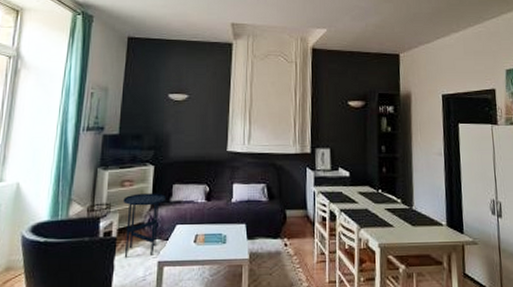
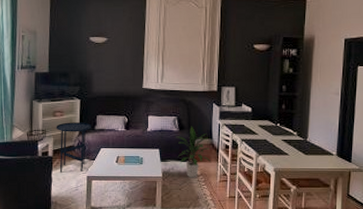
indoor plant: none [265,194,307,259] -> present [176,126,212,178]

